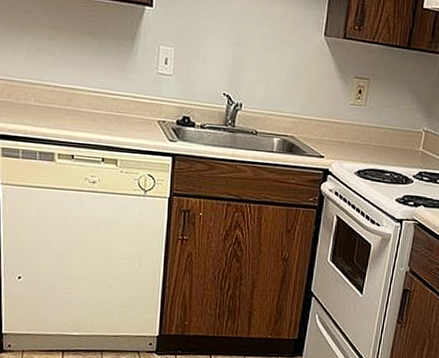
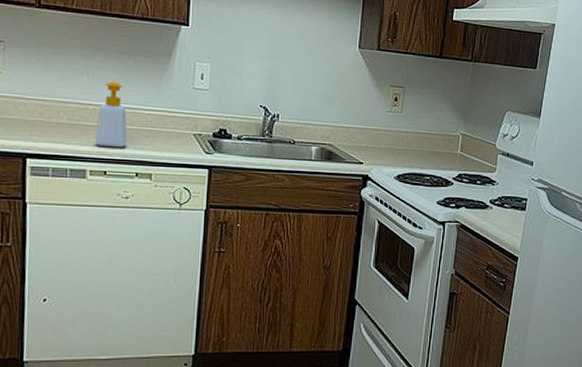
soap bottle: none [62,63,94,133] -> present [95,81,128,148]

